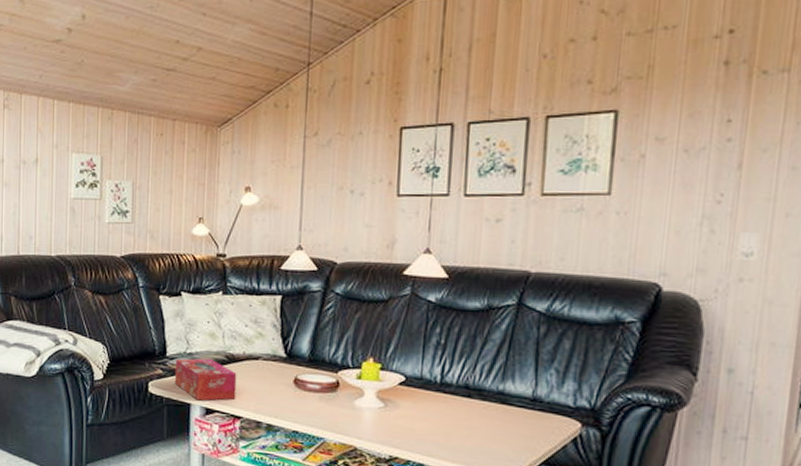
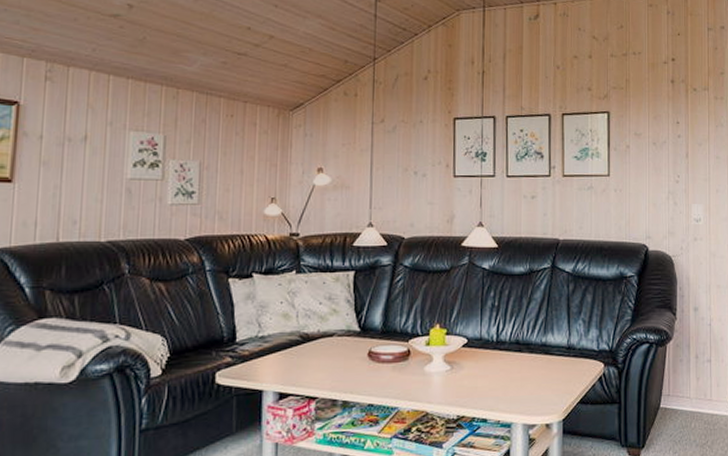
tissue box: present [174,358,237,401] -> none [244,340,312,386]

